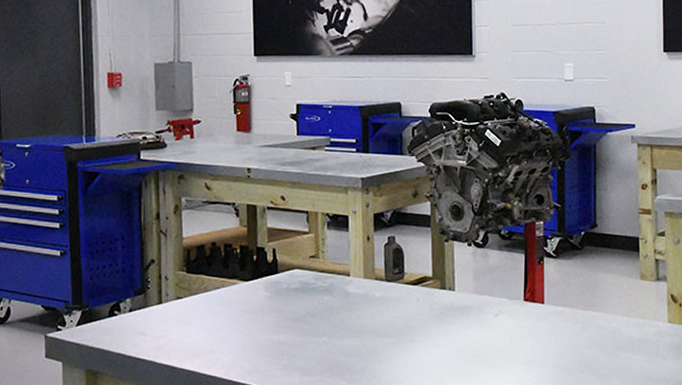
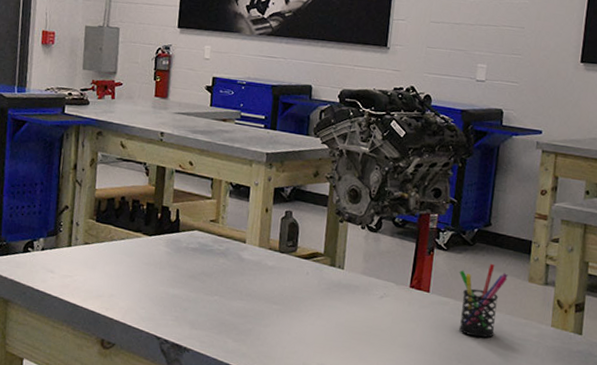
pen holder: none [571,265,620,344] -> present [458,263,508,338]

